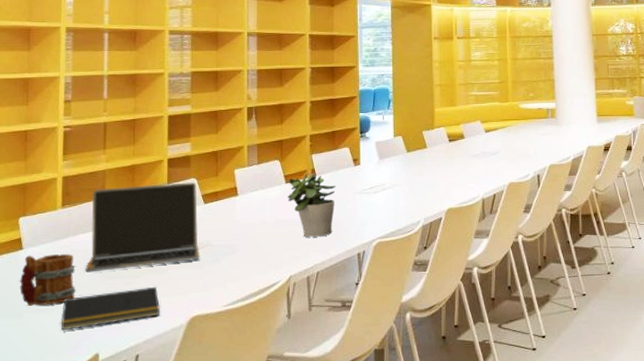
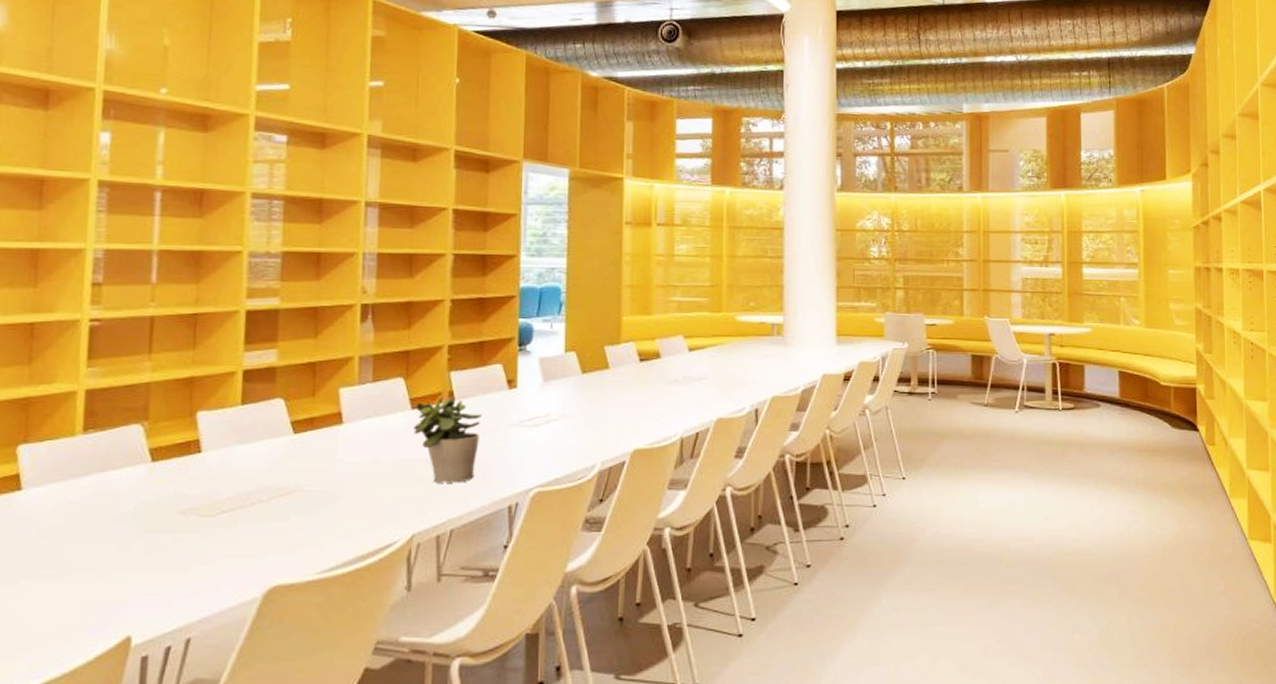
mug: present [20,253,76,306] -> none [15,496,101,569]
notepad: present [61,286,160,331] -> none [76,545,224,604]
laptop: present [85,182,199,273] -> none [115,403,285,524]

